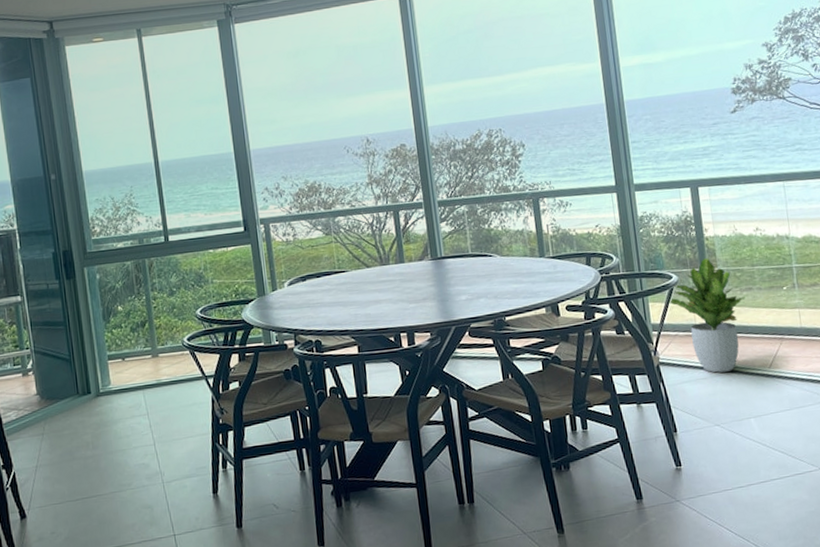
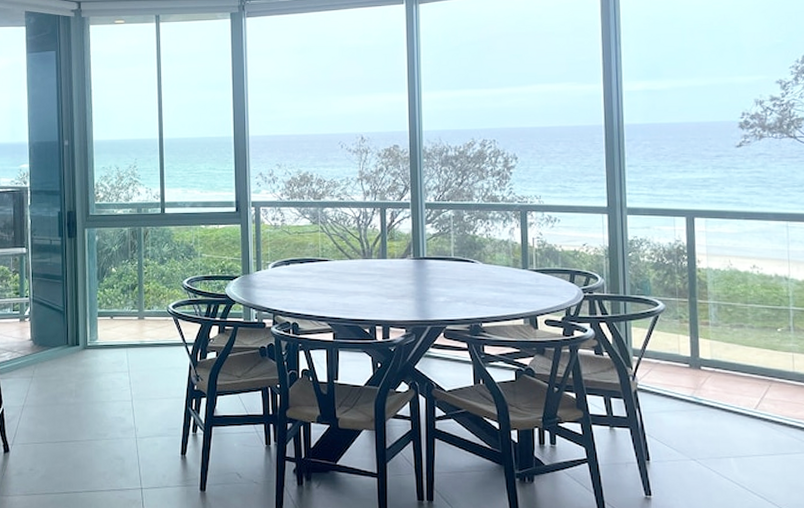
potted plant: present [668,258,745,373] -> none [652,290,735,407]

